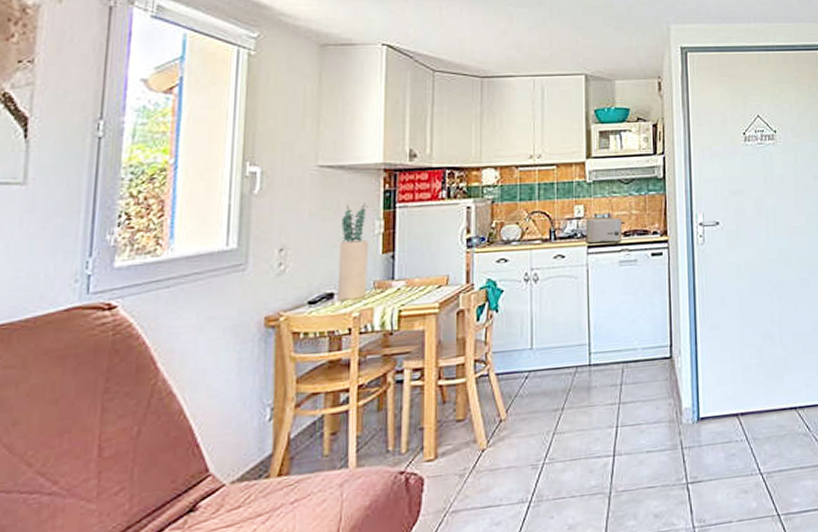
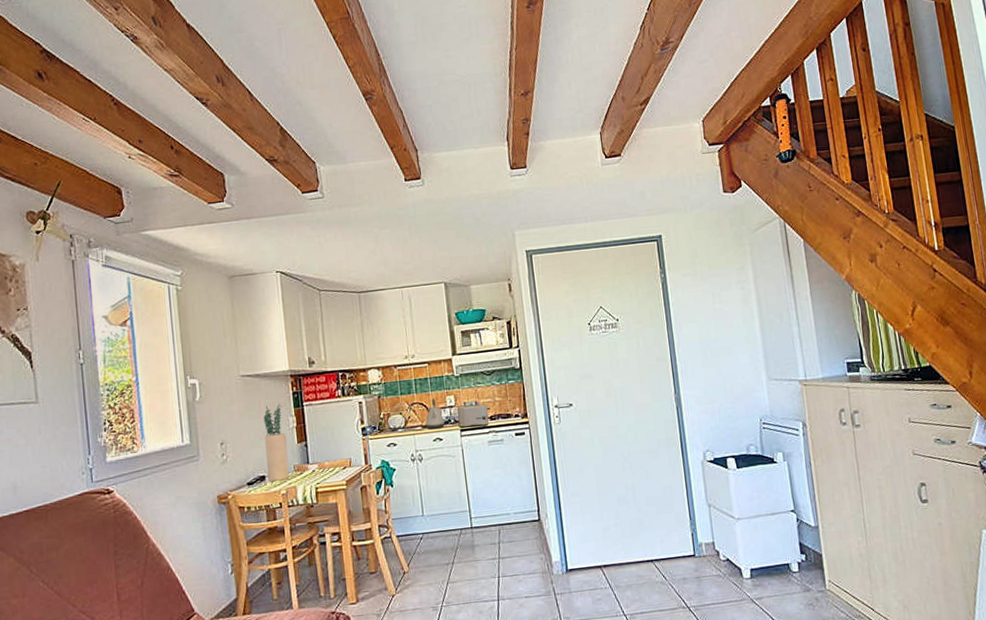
kettle: none [545,207,570,245] -> present [425,398,445,430]

